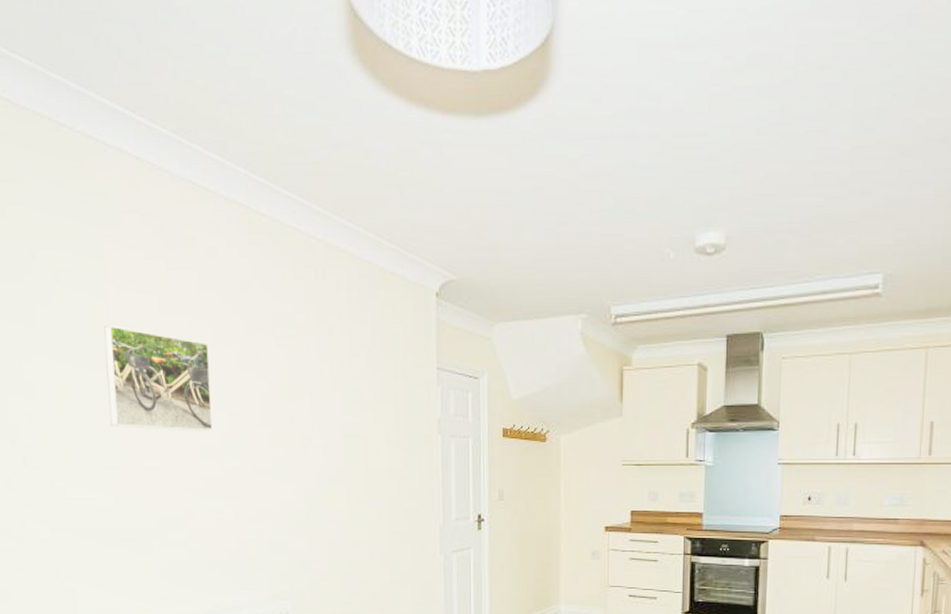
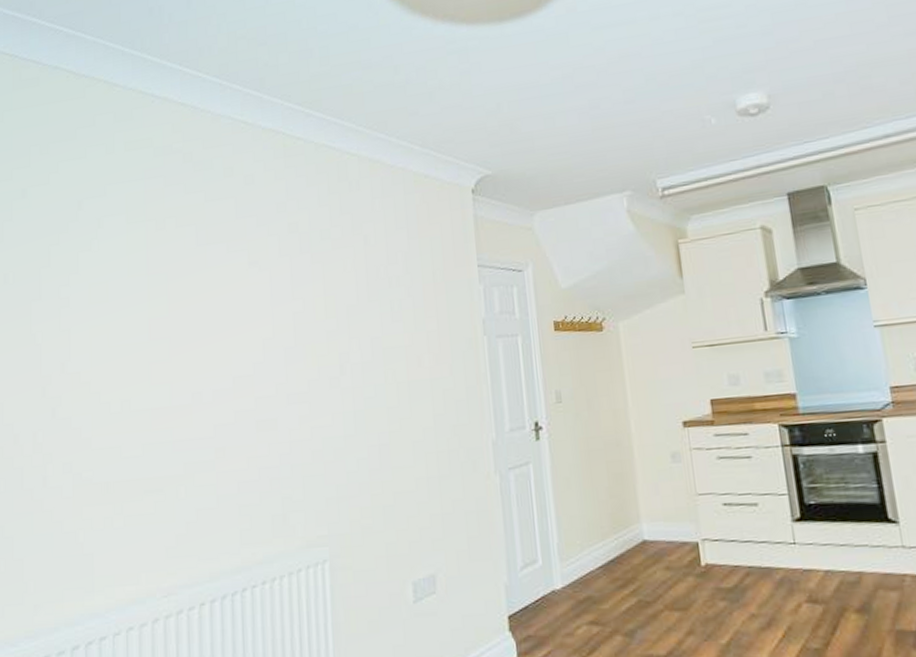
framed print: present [104,325,214,431] -> none [141,262,247,366]

